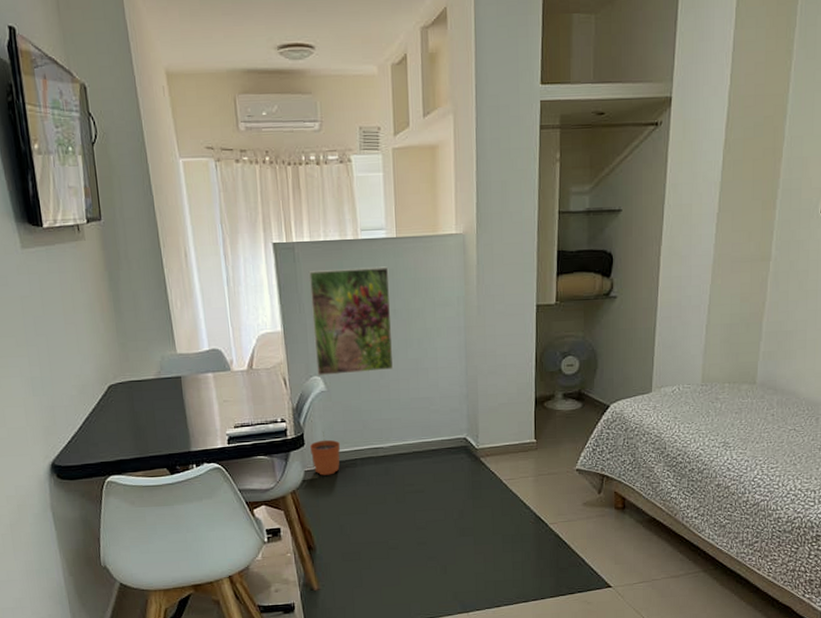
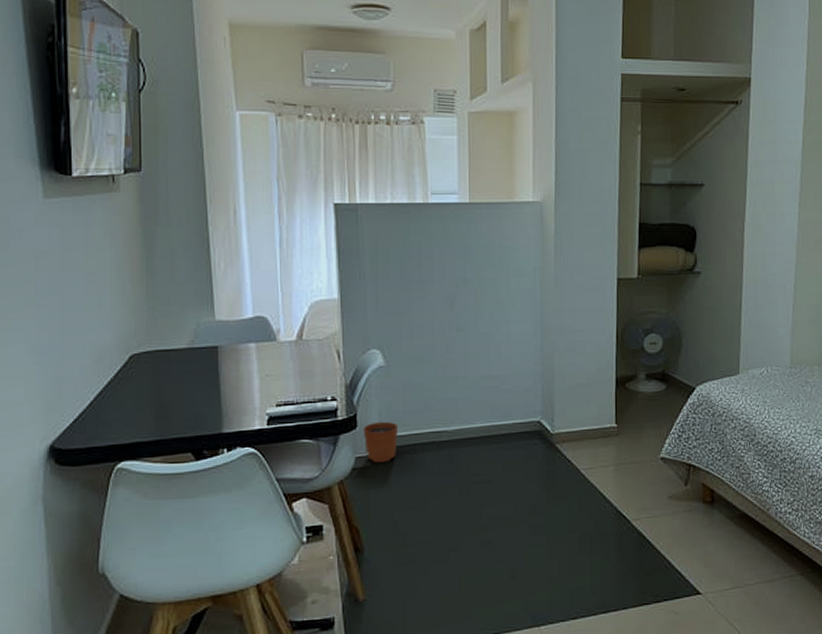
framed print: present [308,266,394,377] -> none [372,232,462,350]

